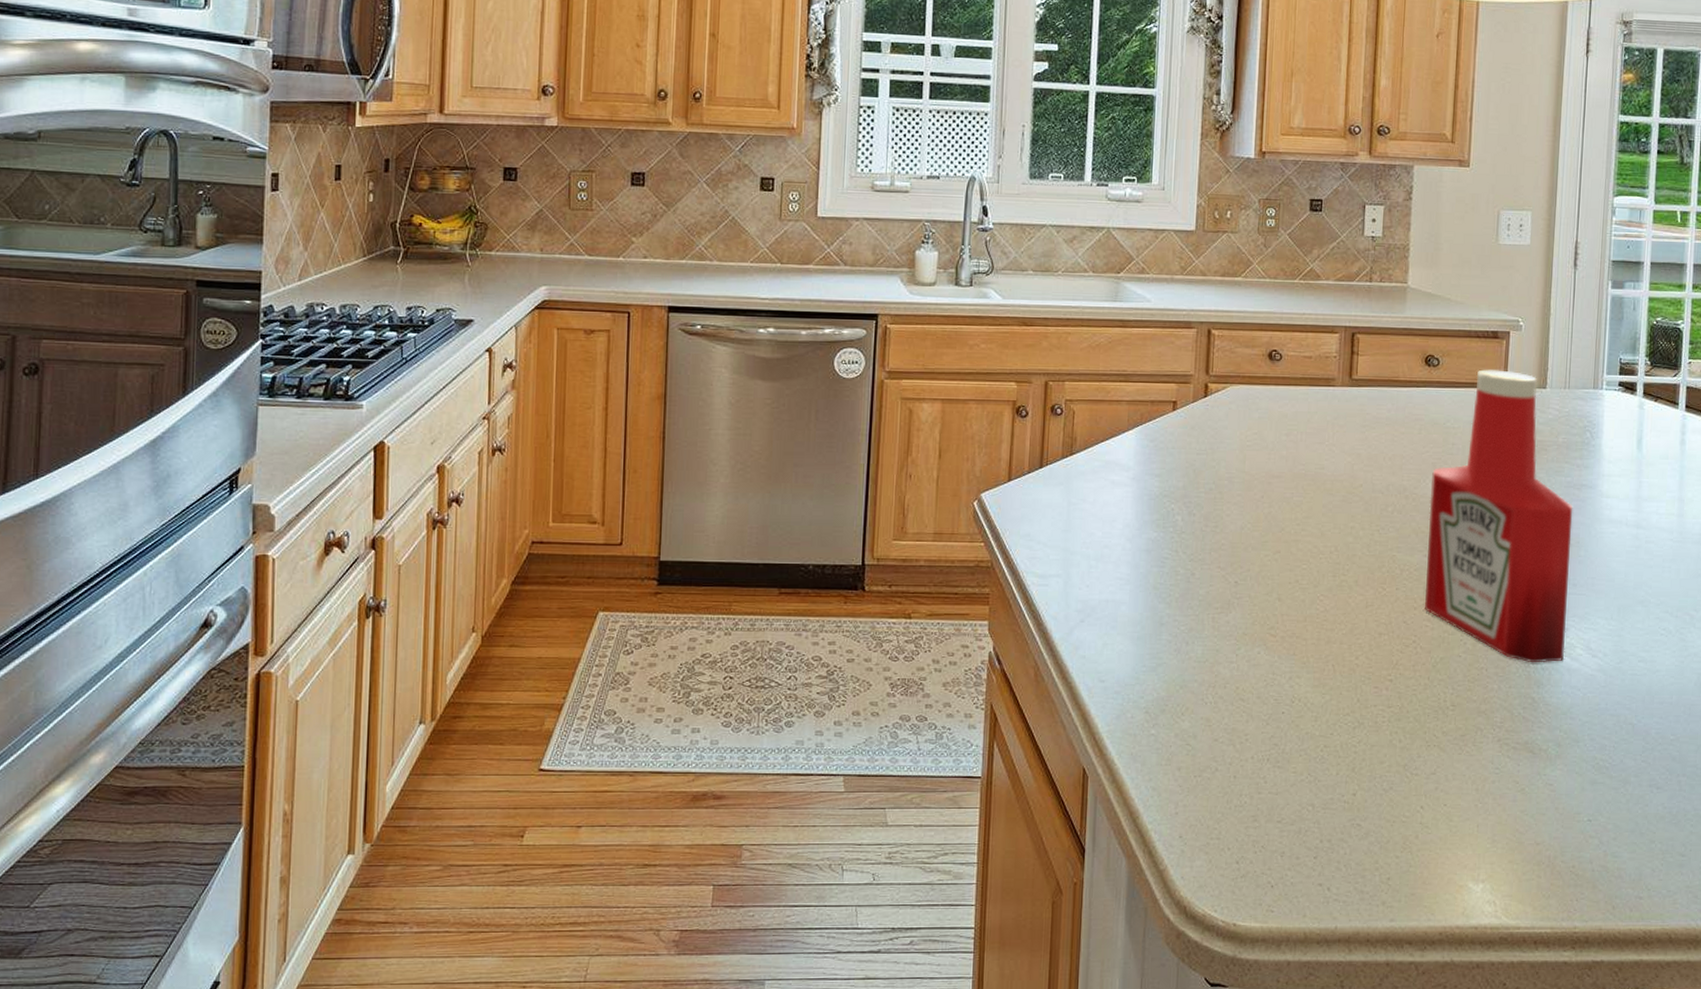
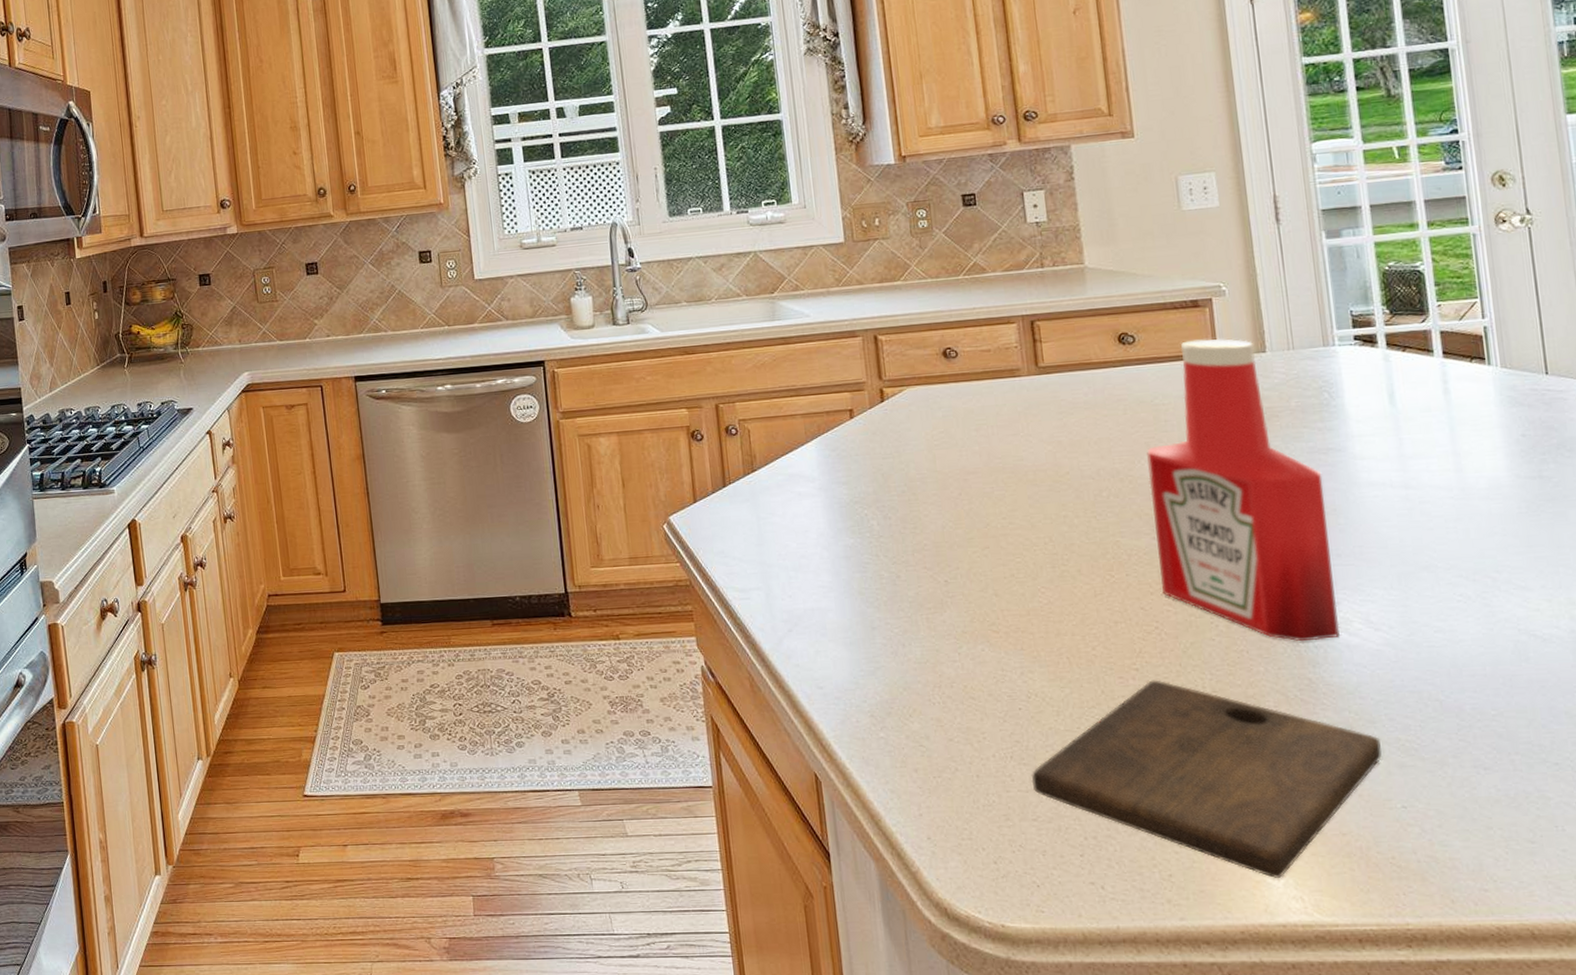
cutting board: none [1282,691,1580,883] -> present [1031,680,1382,878]

